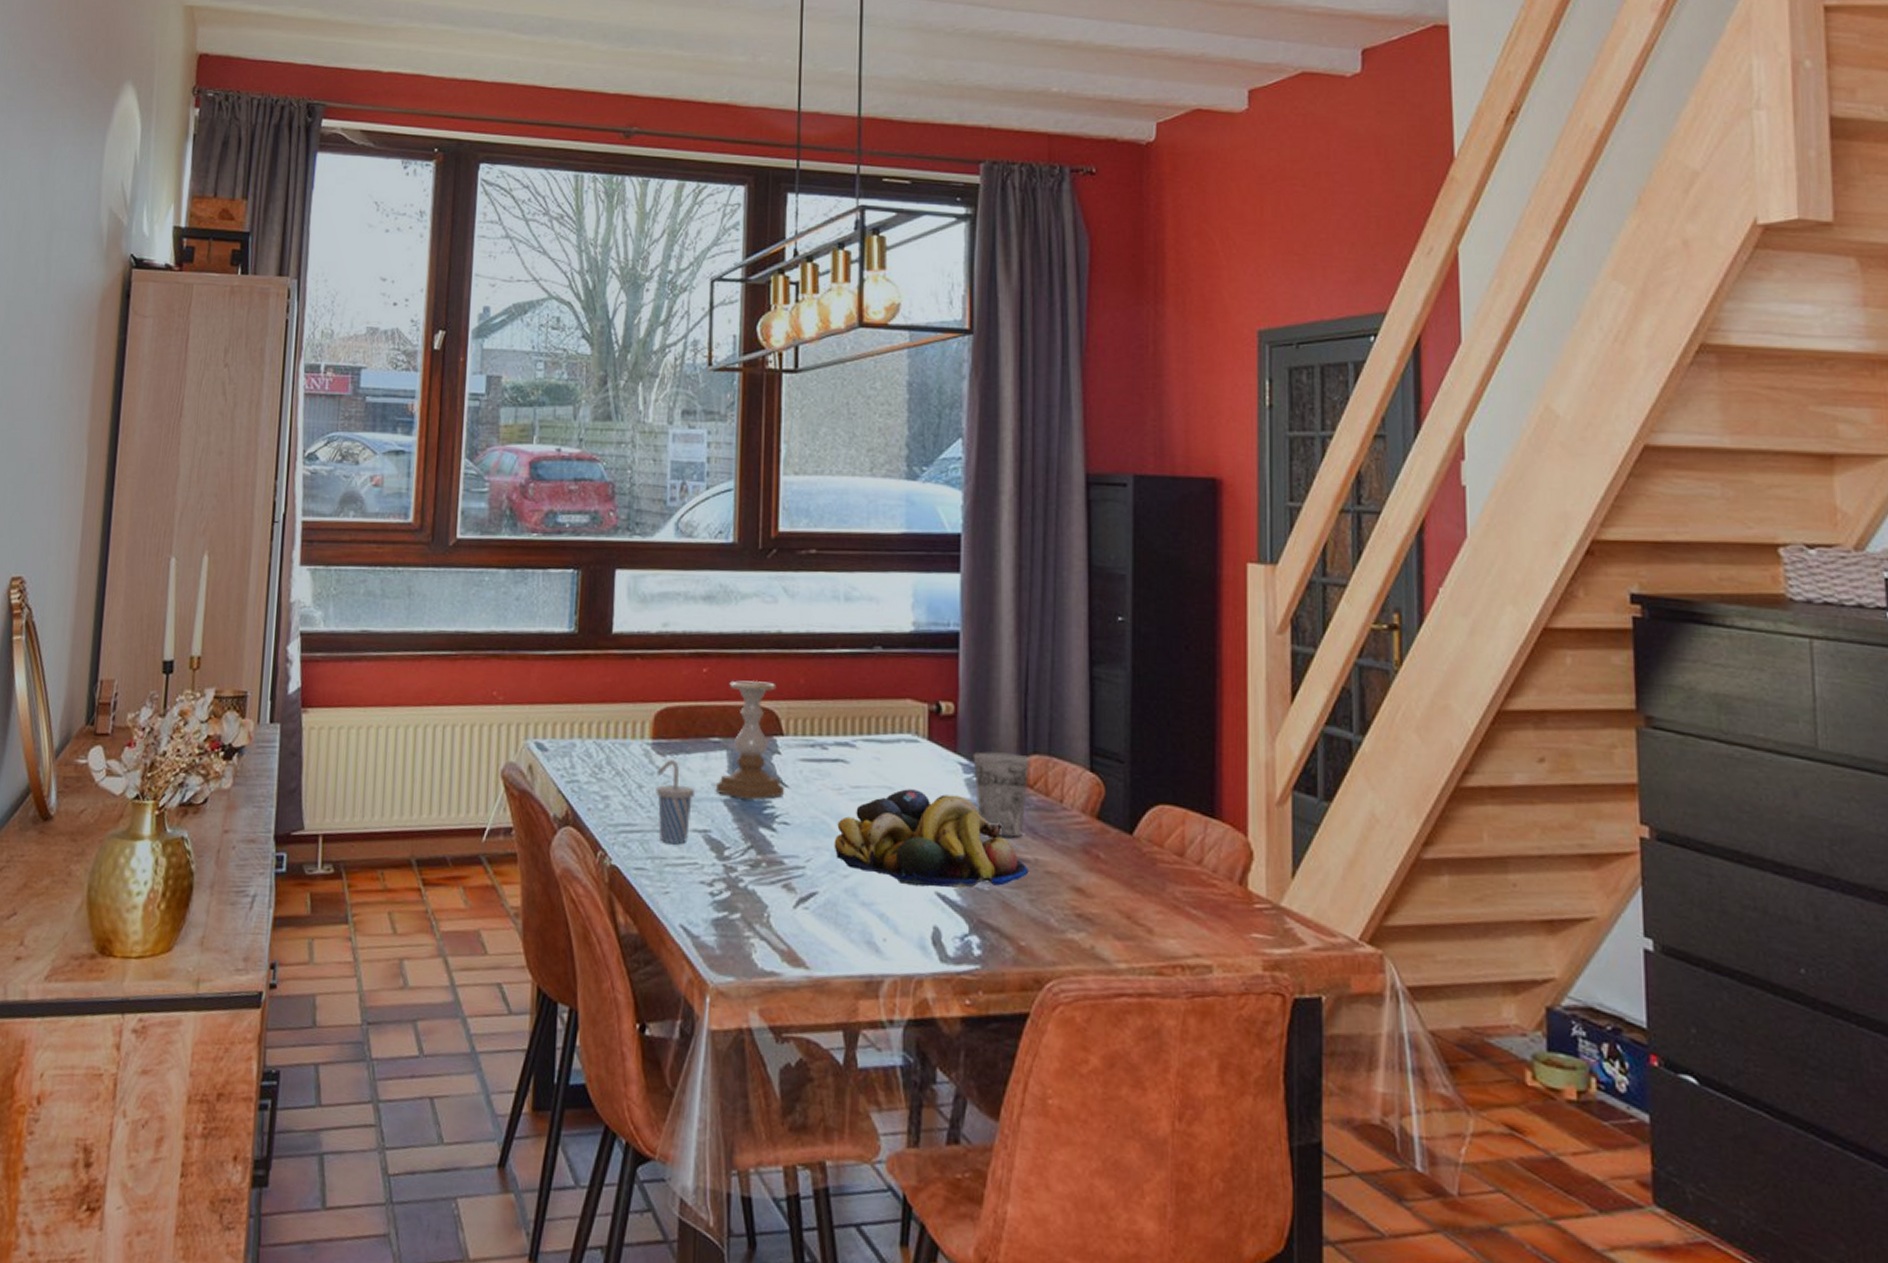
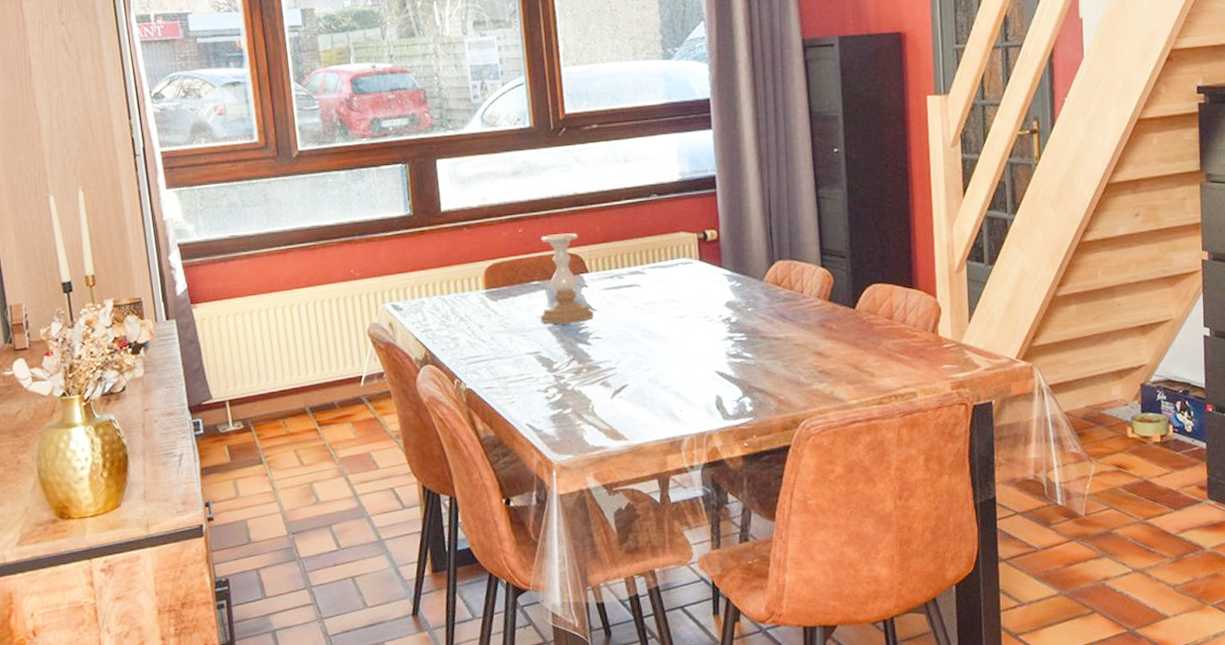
cup: present [656,760,696,843] -> none [492,303,525,366]
fruit bowl: present [834,789,1028,889] -> none [636,298,782,369]
cup: present [973,752,1029,838] -> none [734,262,777,324]

